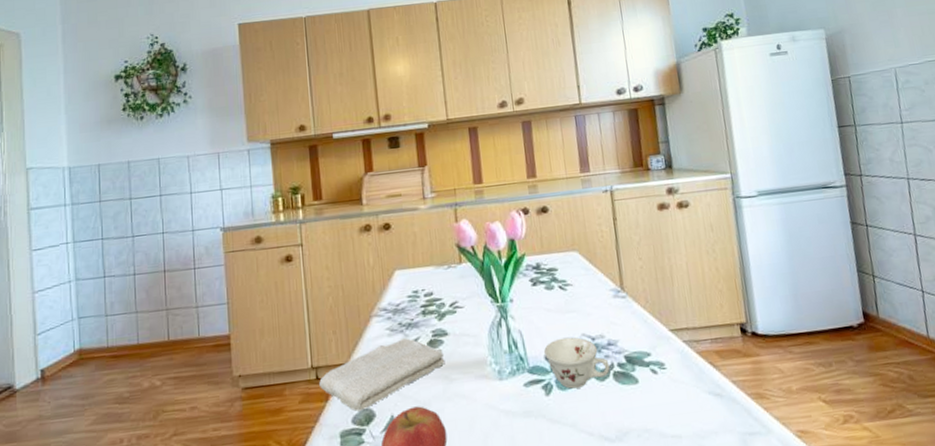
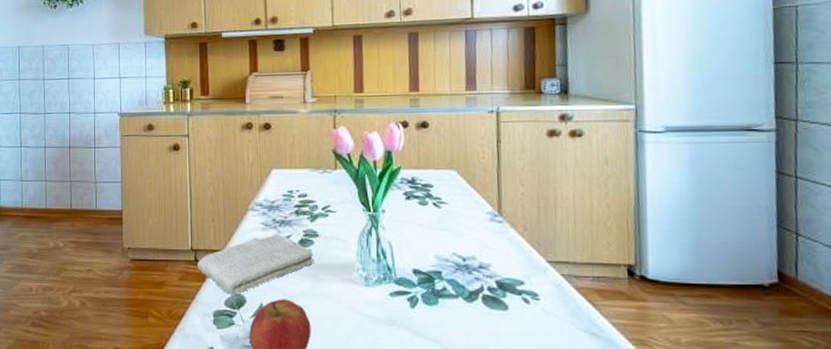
teacup: present [544,337,610,389] -> none [413,254,479,305]

